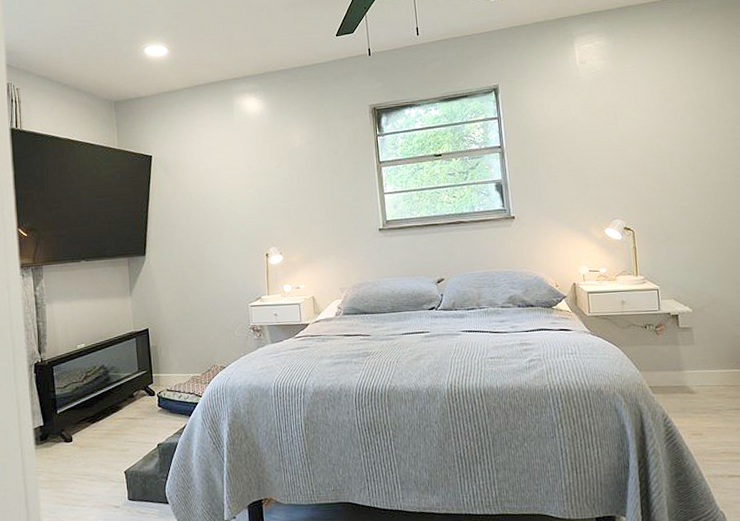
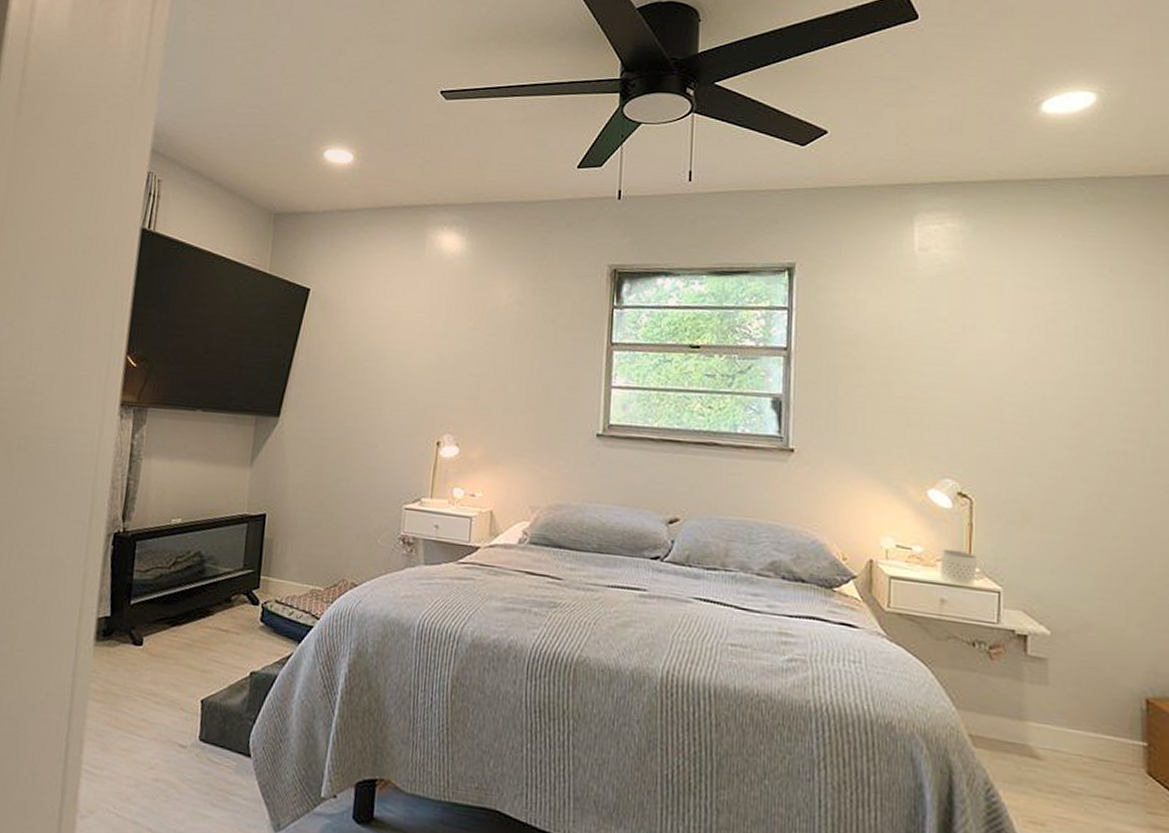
mug: none [618,266,648,290] -> present [939,548,986,587]

